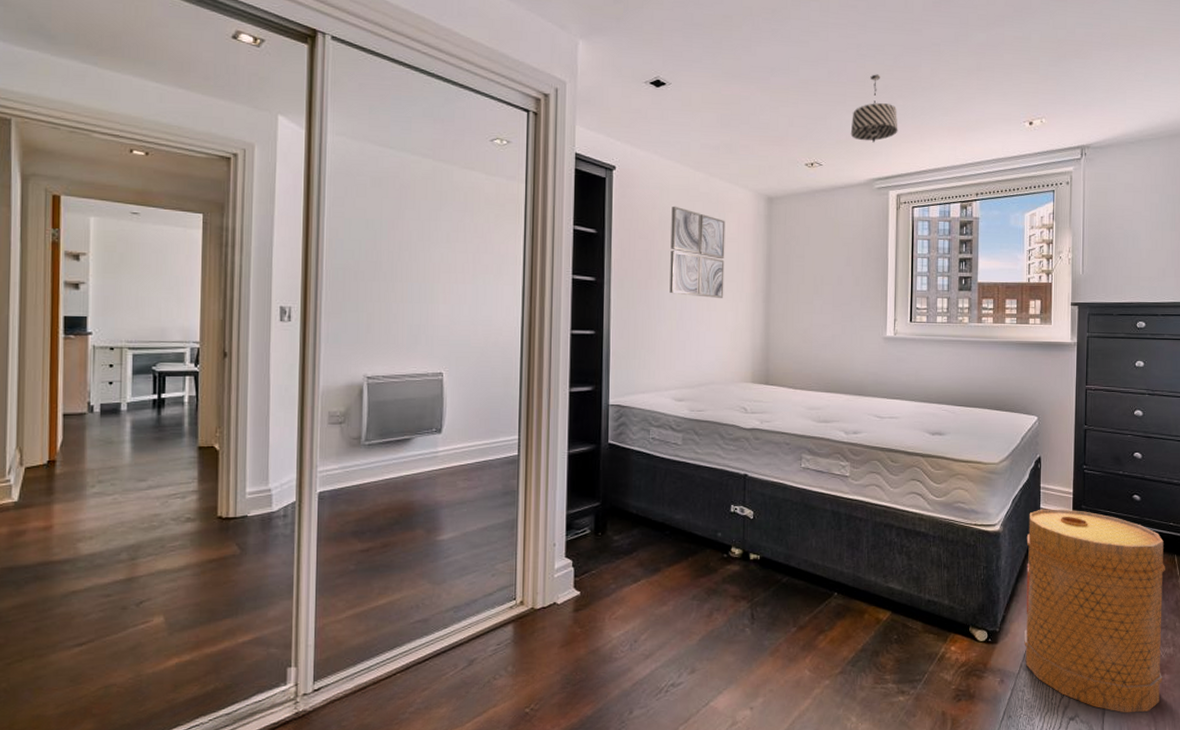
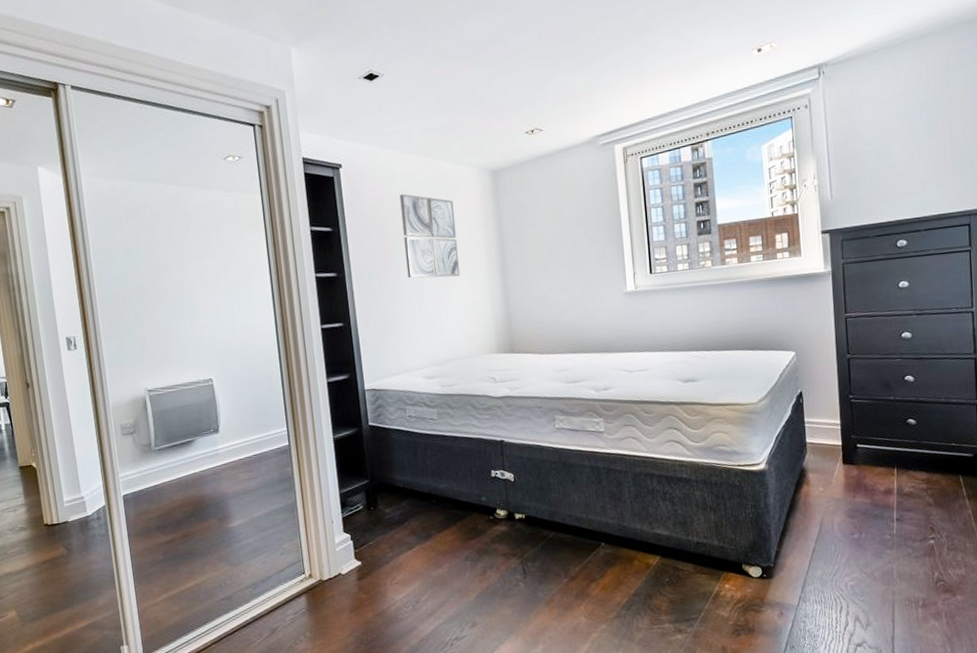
pendant light: present [850,74,898,143] -> none [567,28,617,99]
basket: present [1024,509,1165,713] -> none [794,440,956,637]

